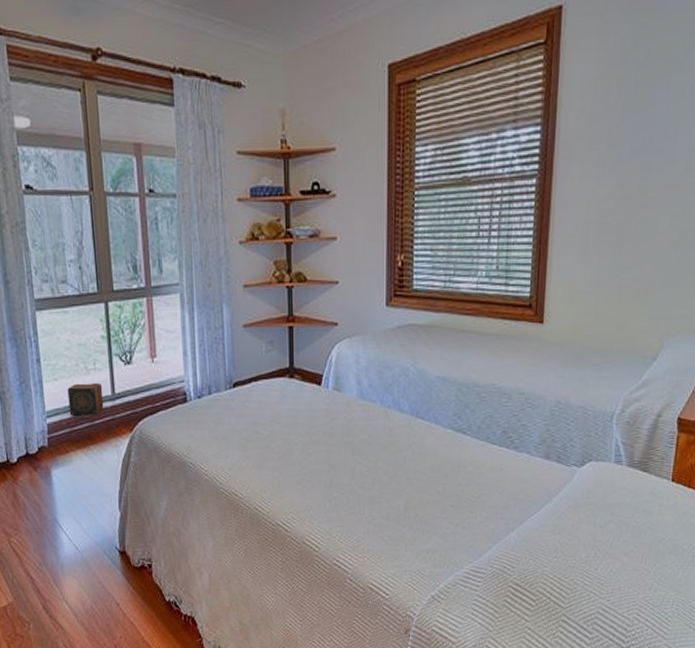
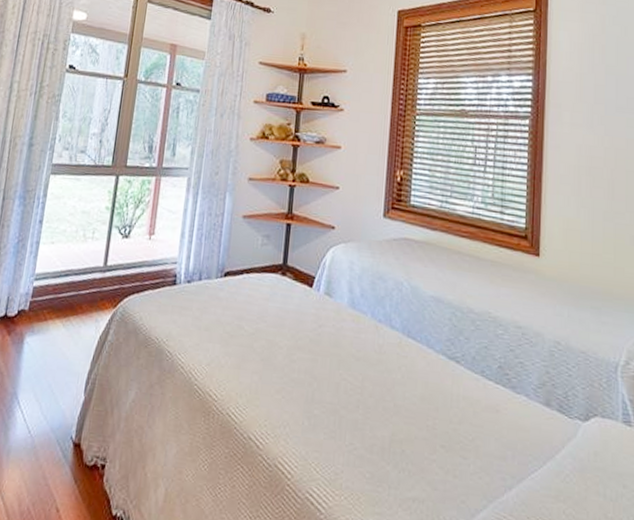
decorative box: present [67,383,104,416] -> none [57,250,96,285]

